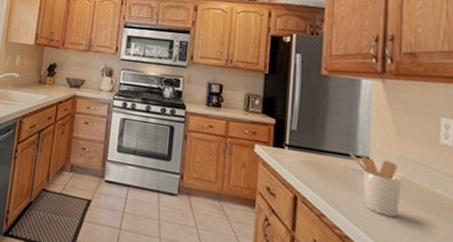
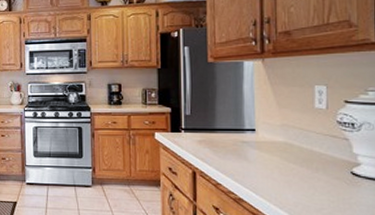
utensil holder: present [349,152,402,218] -> none [238,127,284,176]

